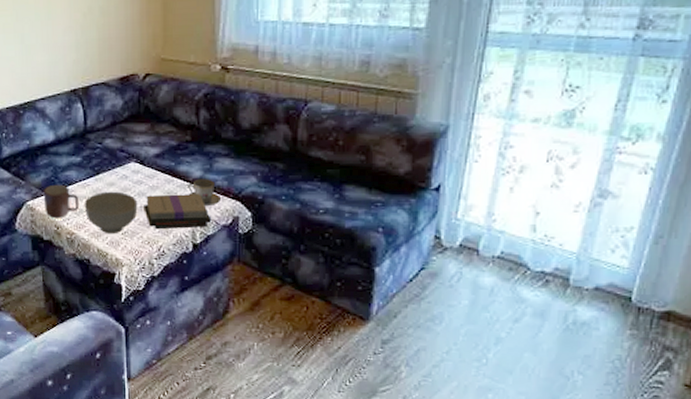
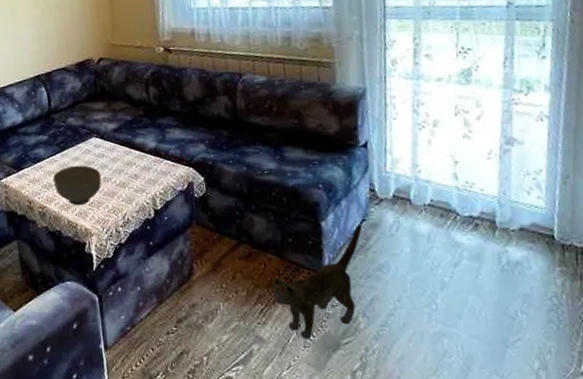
mug: present [43,184,80,219] -> none [15,161,49,195]
books: present [144,194,212,230] -> none [107,163,169,199]
teacup: present [188,179,222,207] -> none [145,148,176,174]
cat: none [310,273,419,384] -> present [272,225,362,339]

